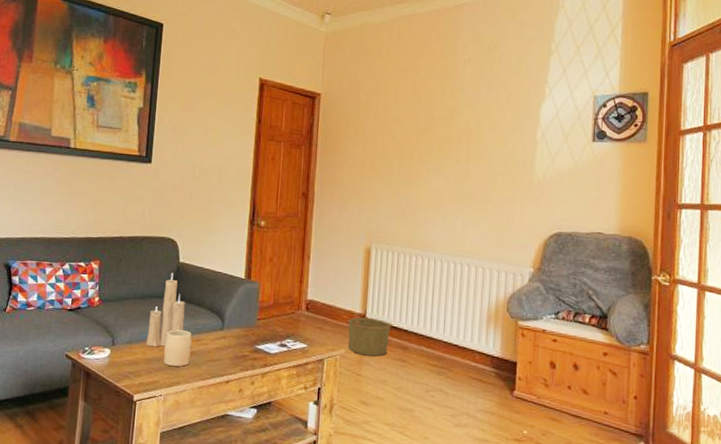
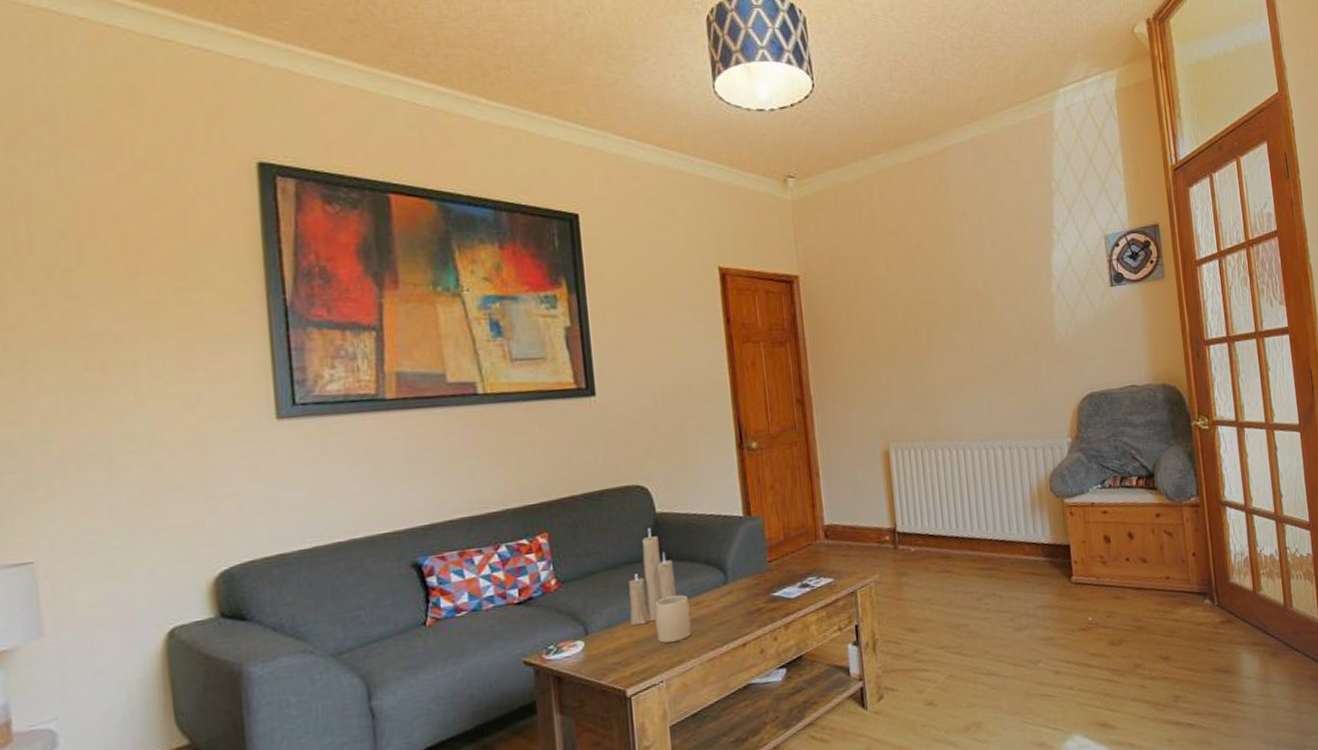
basket: present [347,317,392,357] -> none [875,530,928,576]

